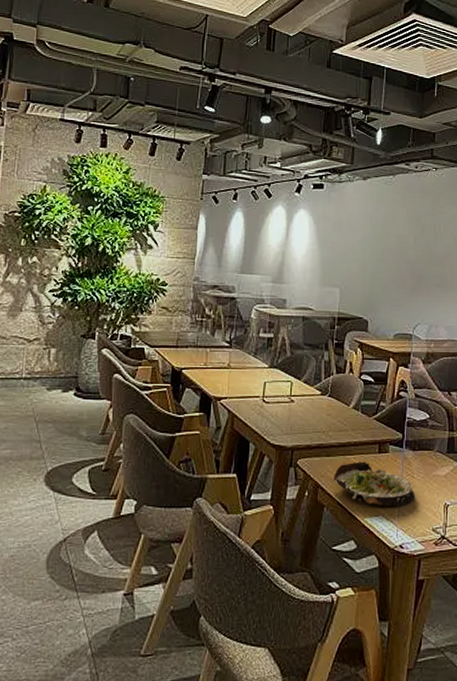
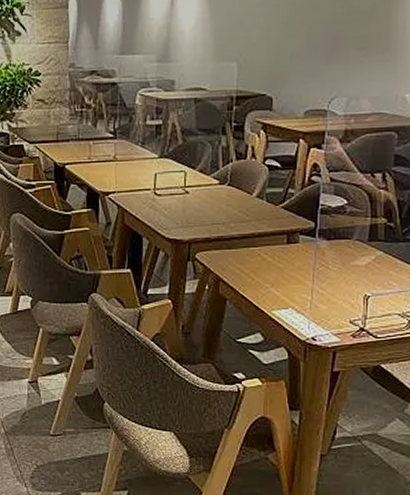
salad plate: present [332,461,415,506] -> none [235,253,329,298]

